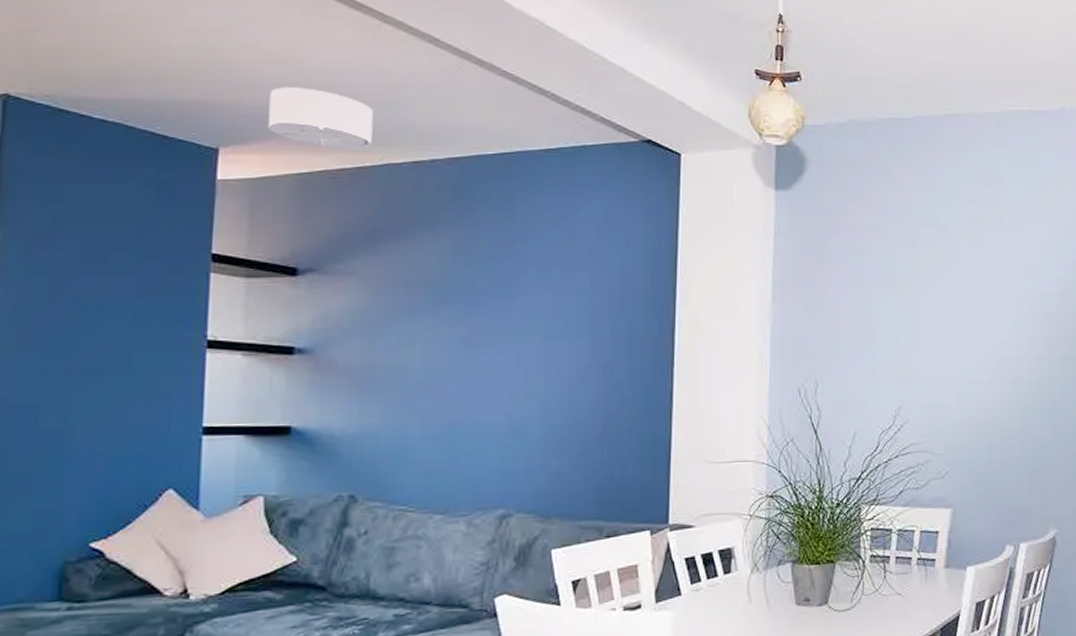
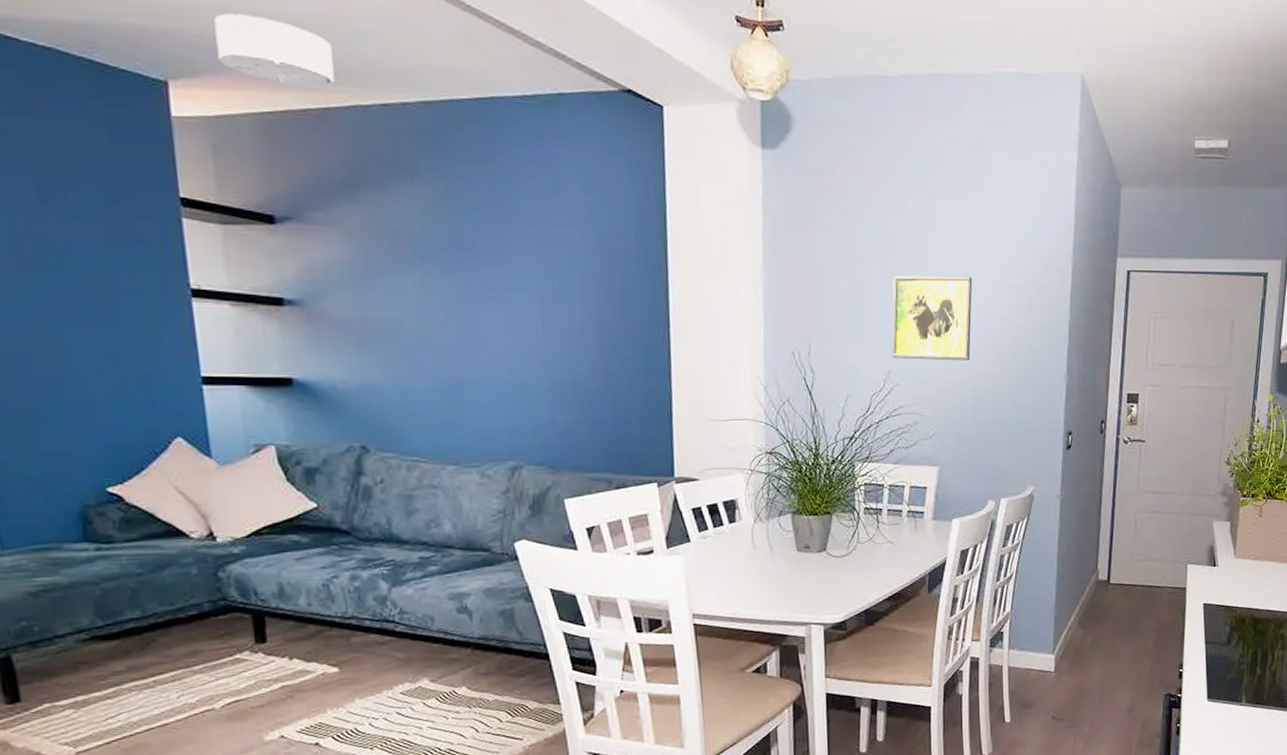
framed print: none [902,308,987,395] -> present [891,276,973,361]

